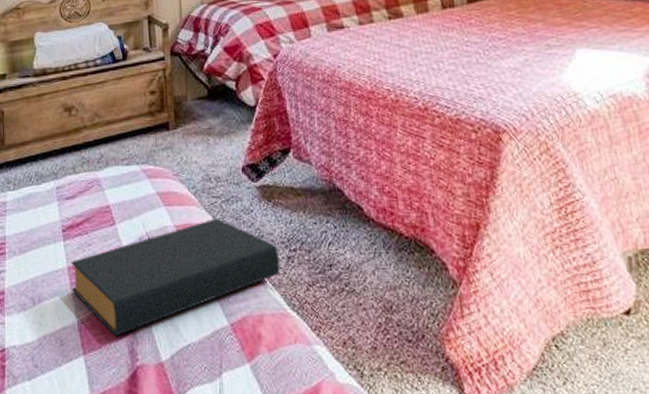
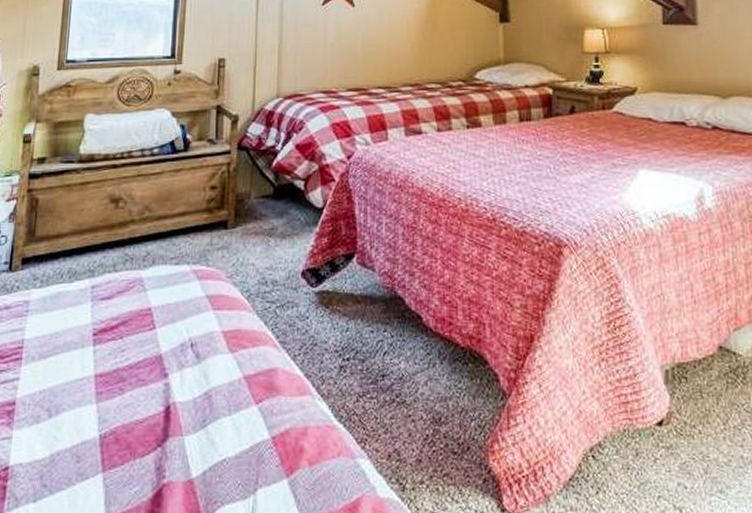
hardback book: present [70,218,280,337] -> none [96,324,331,452]

